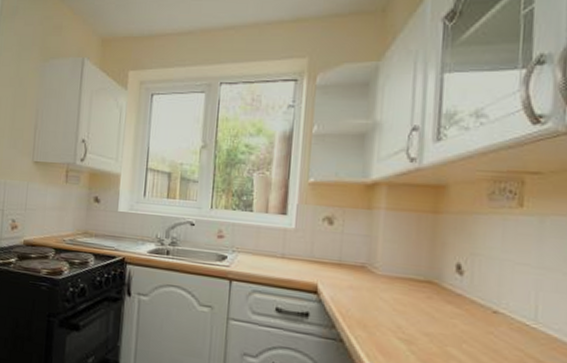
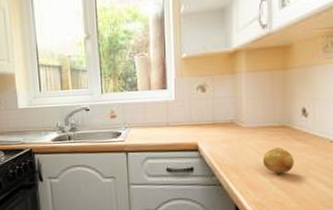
fruit: none [398,307,442,343] -> present [262,148,294,174]

